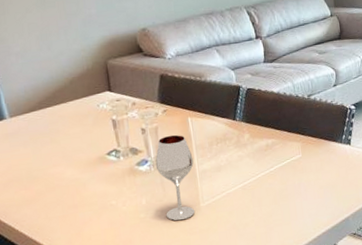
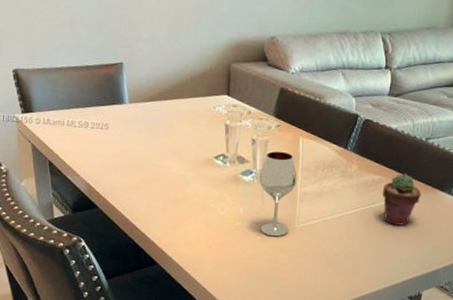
potted succulent: none [278,131,316,184] -> present [383,173,422,226]

